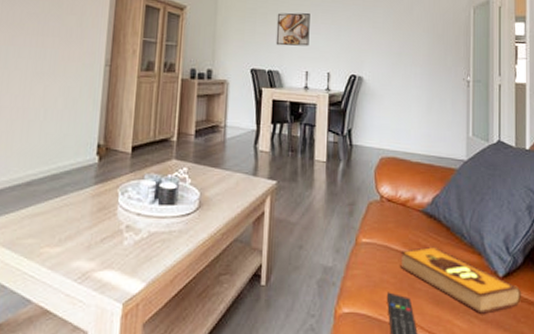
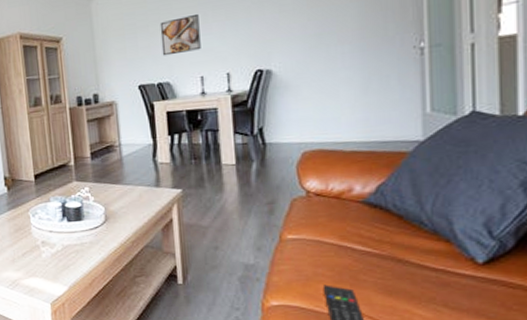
hardback book: present [400,246,522,314] -> none [337,236,514,302]

